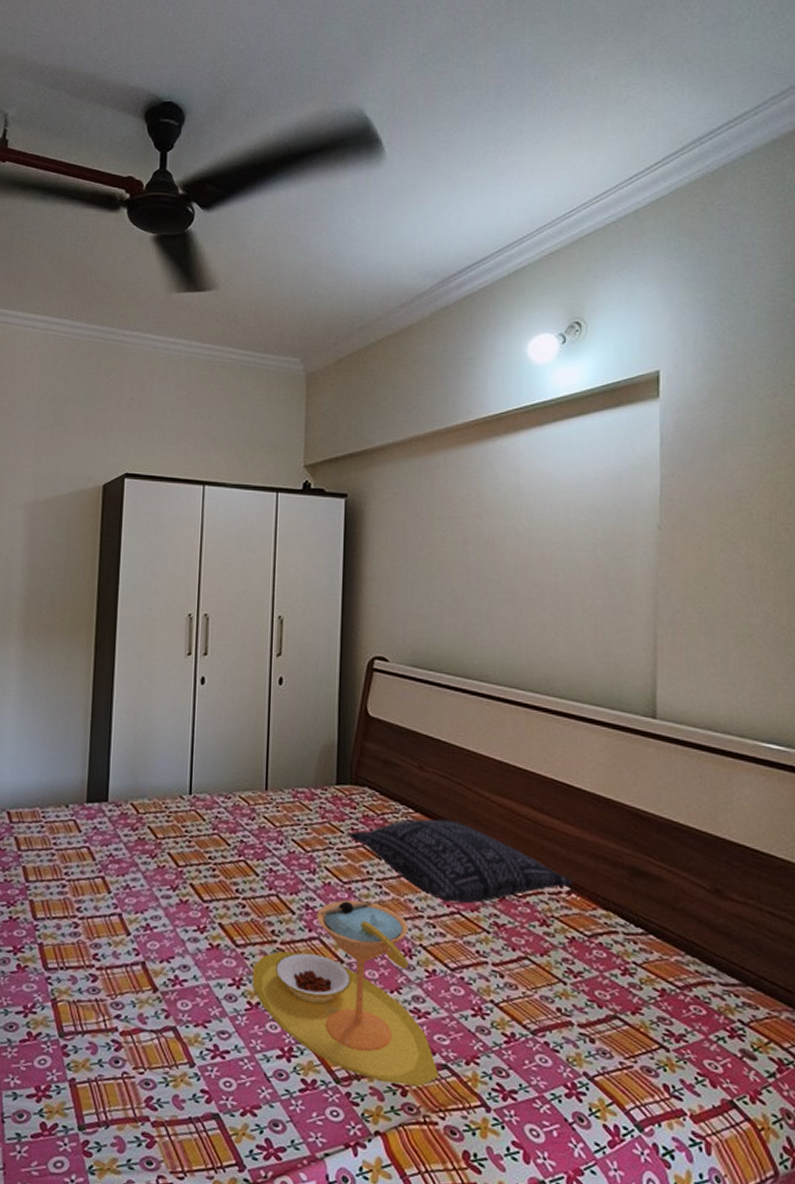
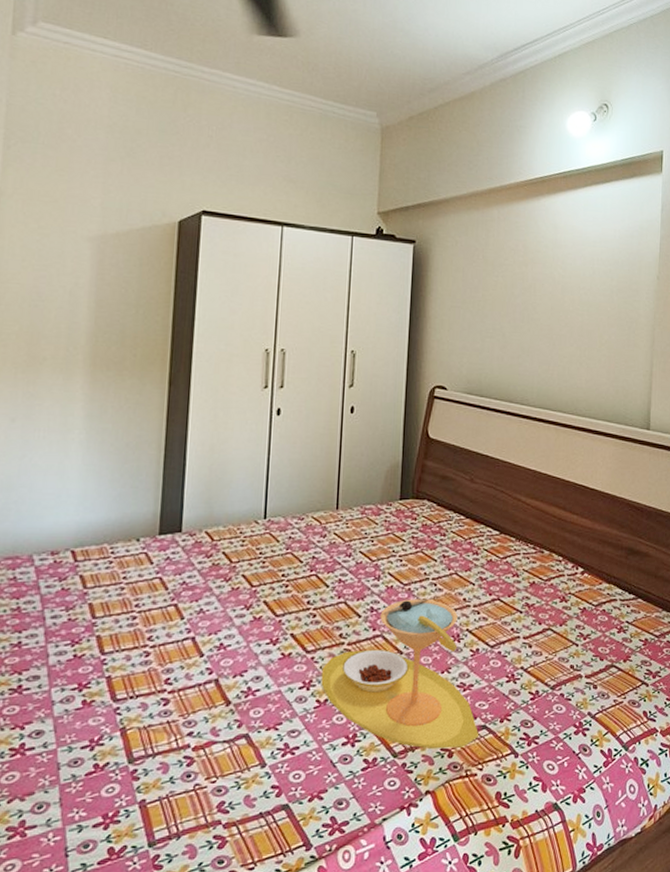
pillow: present [349,819,572,904] -> none [410,523,585,591]

